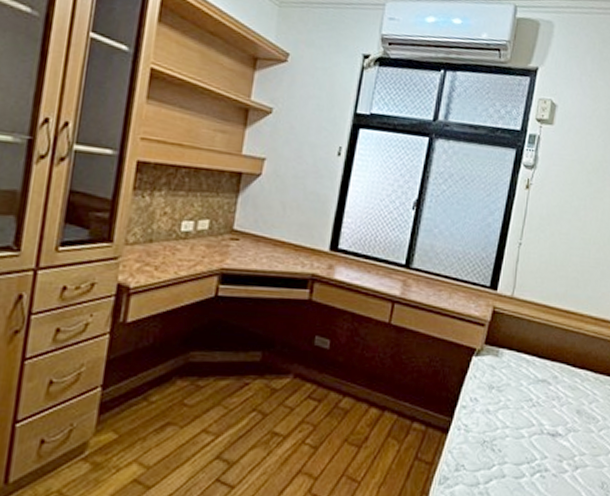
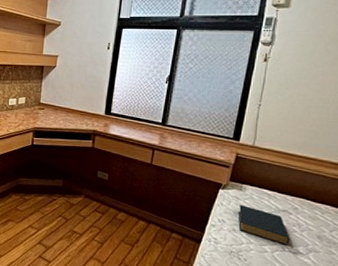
hardback book: none [493,375,549,426] -> present [238,204,290,245]

